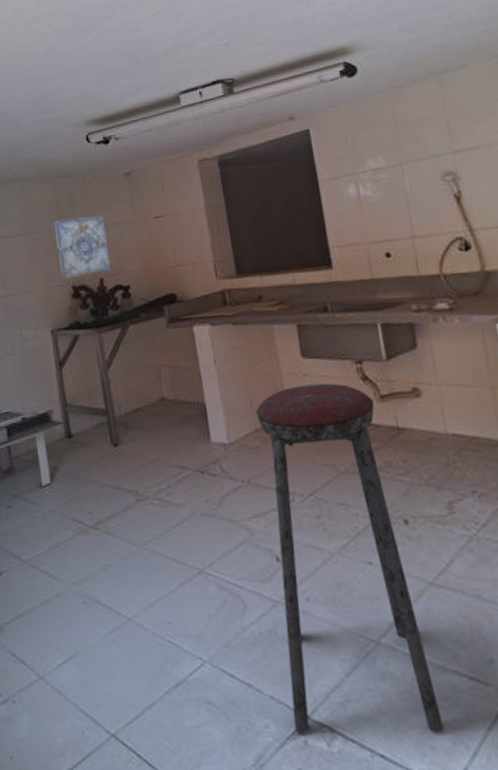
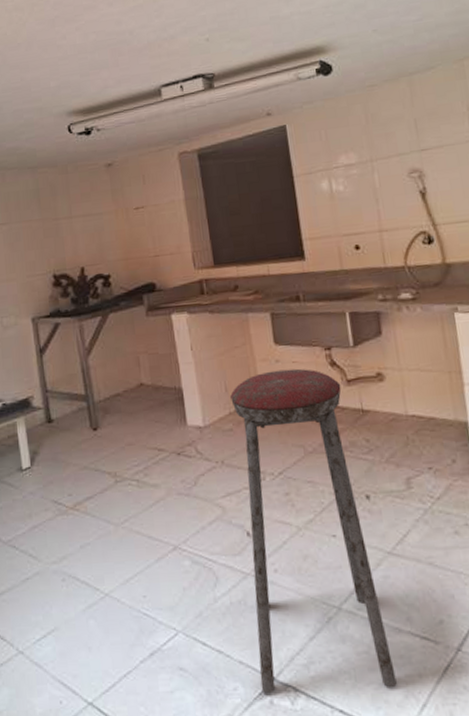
wall art: present [53,216,112,280] -> none [35,206,93,269]

